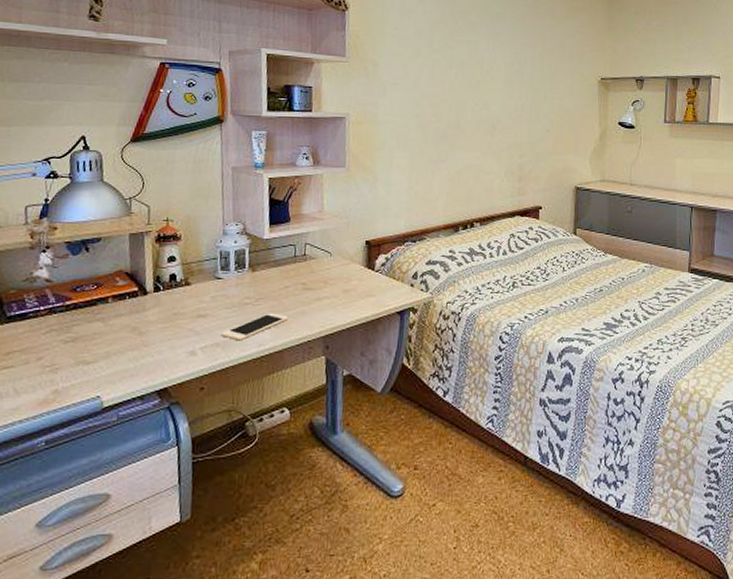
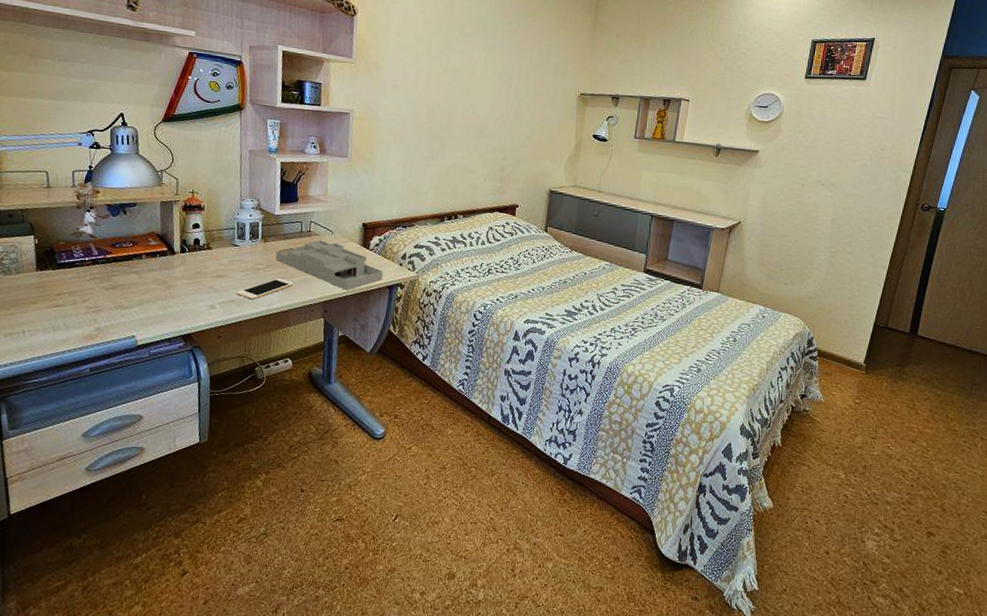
desk organizer: none [266,264,392,321] -> present [275,240,383,291]

